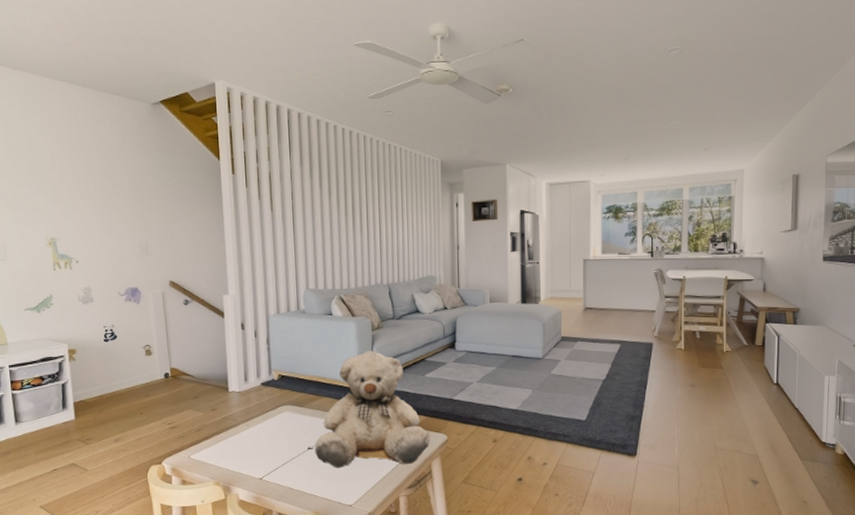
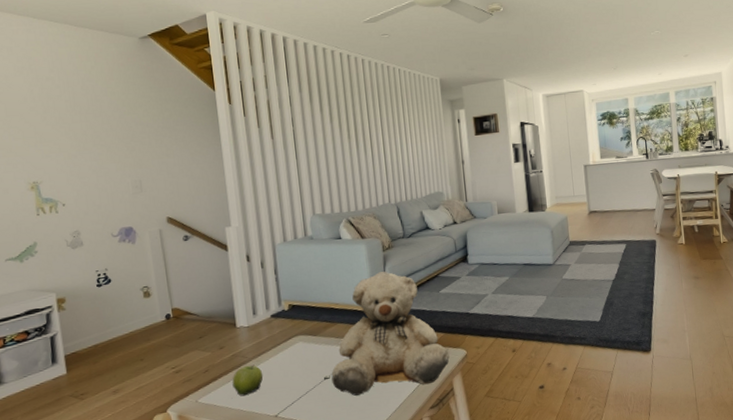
fruit: none [222,428,251,457] -> present [232,364,263,397]

